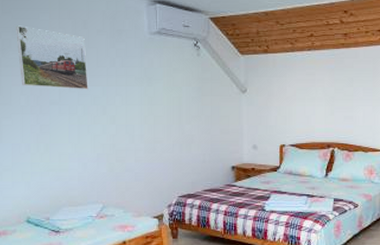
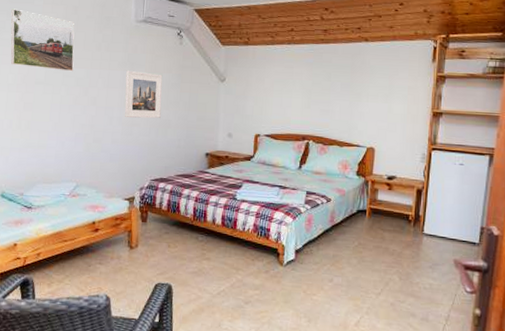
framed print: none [144,85,183,134] -> present [124,70,163,119]

